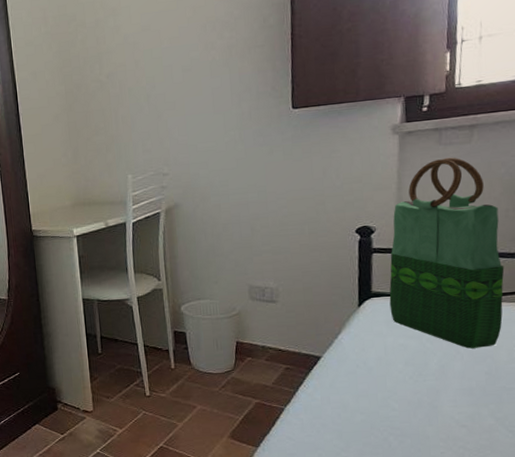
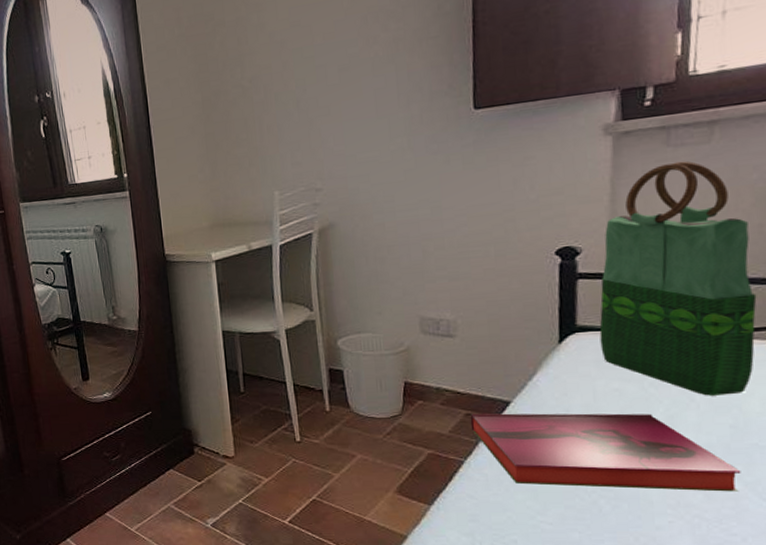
hardback book: none [289,364,494,427] -> present [470,413,741,492]

